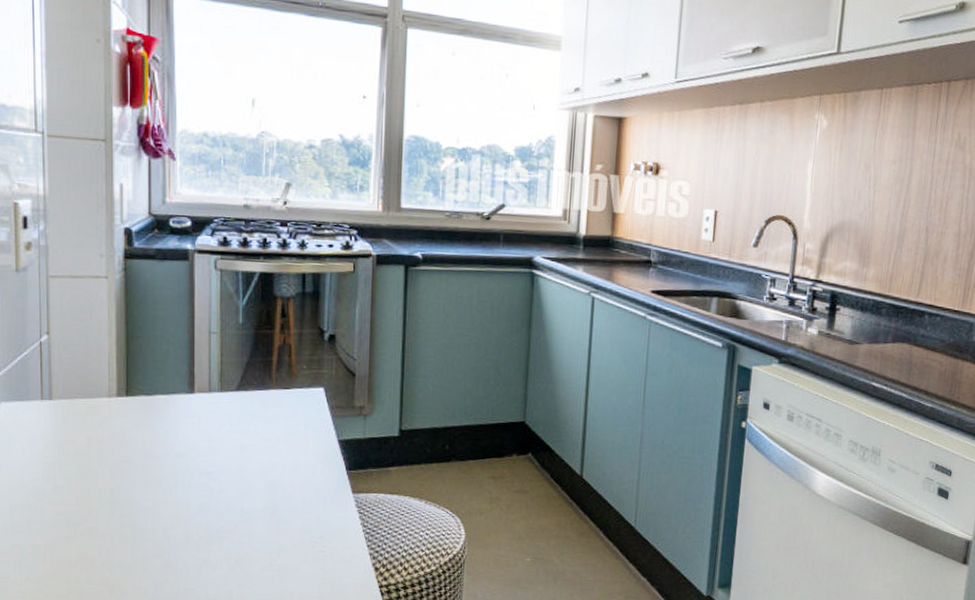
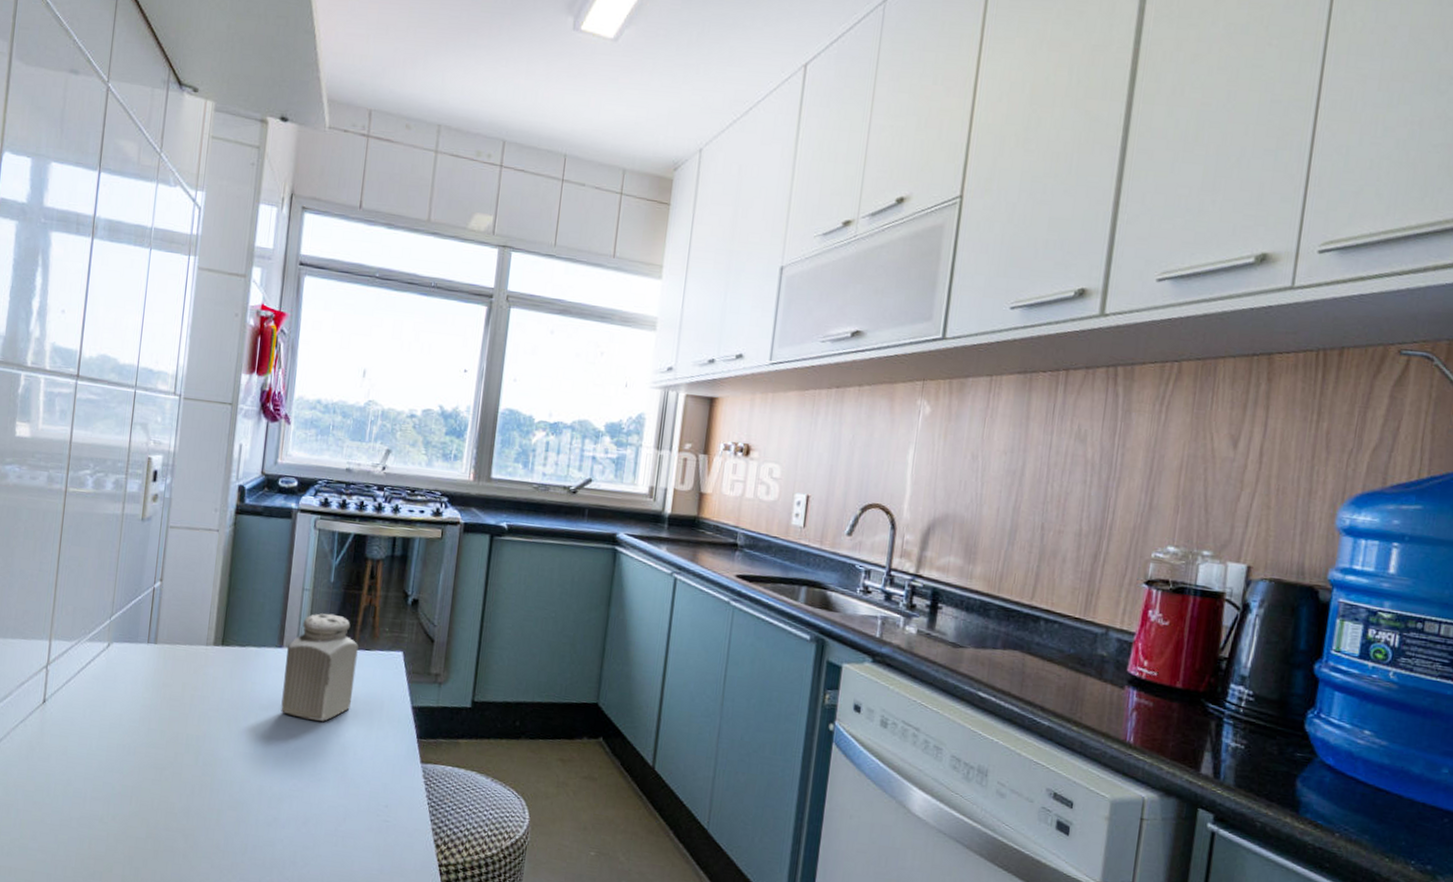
salt shaker: none [198,355,276,463] -> present [281,613,359,721]

